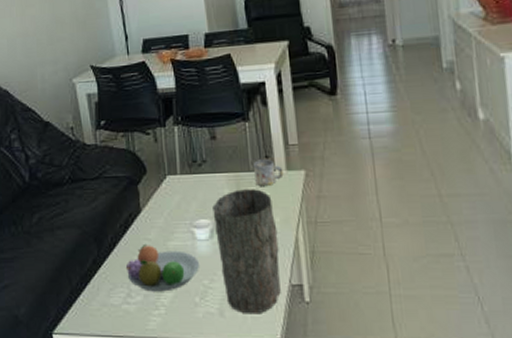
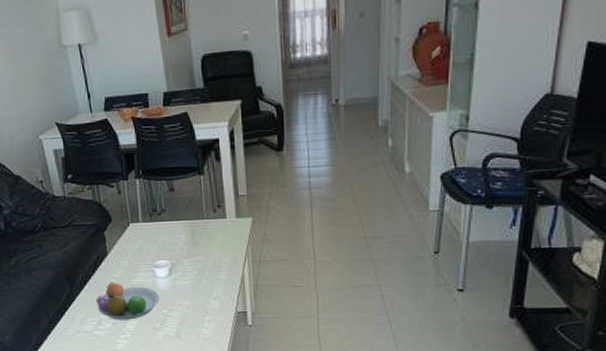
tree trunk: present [212,189,281,315] -> none [171,234,228,336]
mug: present [252,159,284,186] -> none [206,208,233,231]

